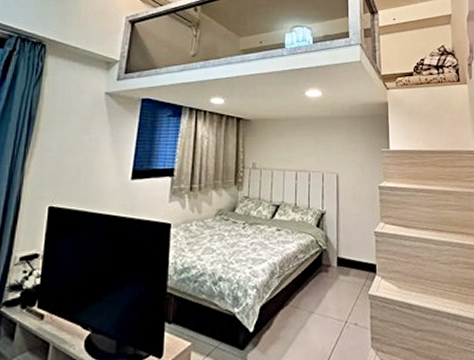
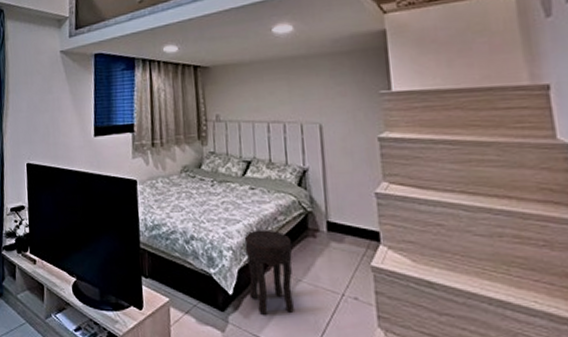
side table: none [268,267,308,349] -> present [244,229,294,315]

